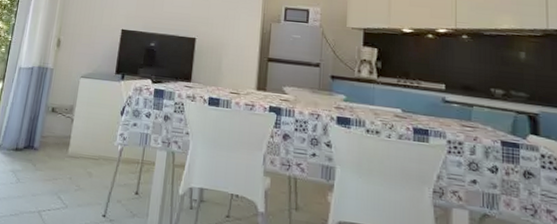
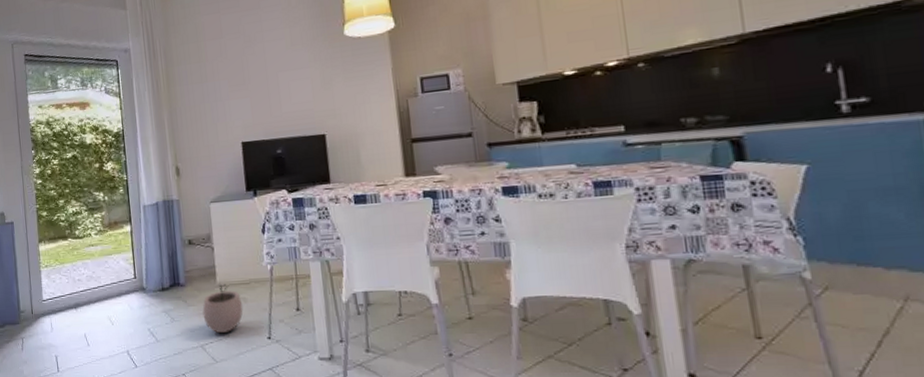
plant pot: none [47,153,87,204] -> present [202,283,243,334]

